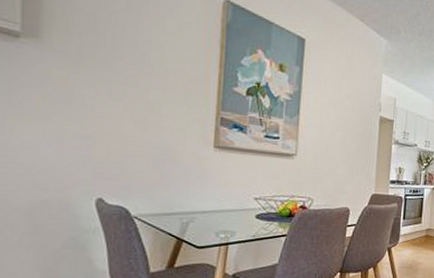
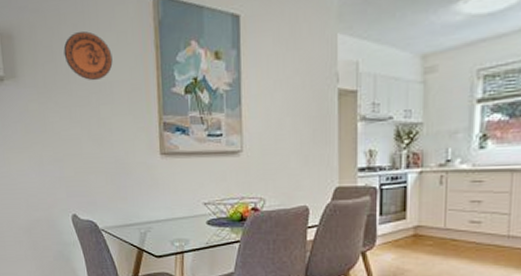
decorative plate: none [111,10,171,64] -> present [63,31,113,81]

